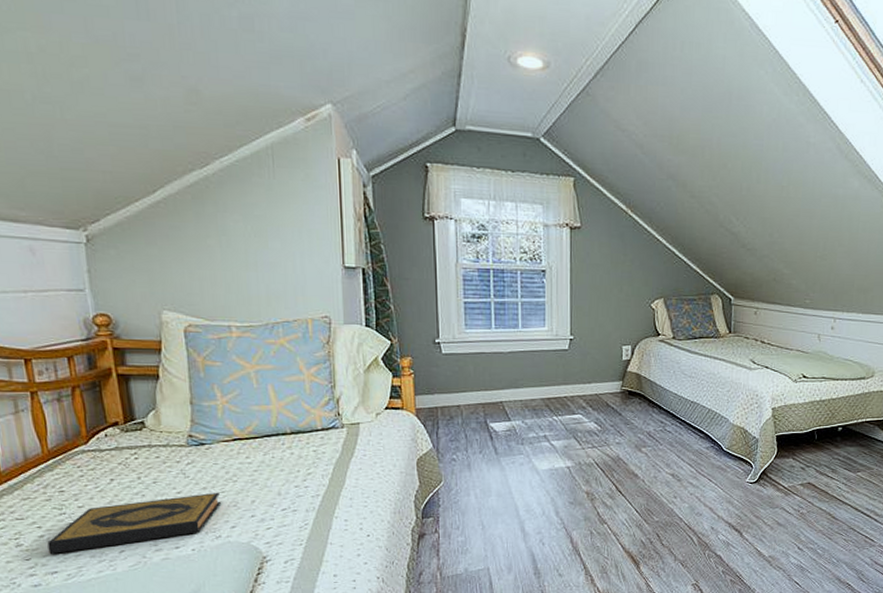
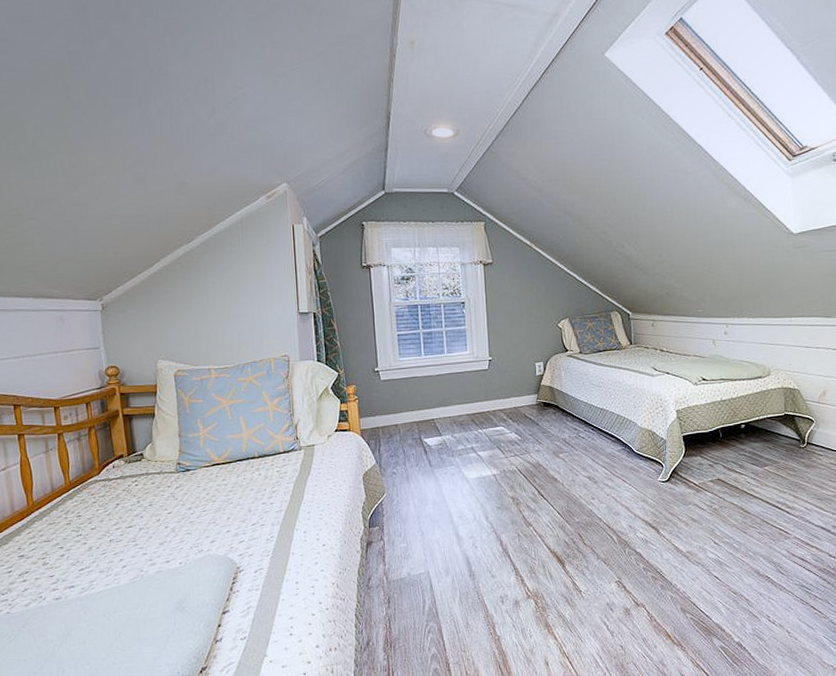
hardback book: present [47,492,220,554] -> none [67,511,202,570]

